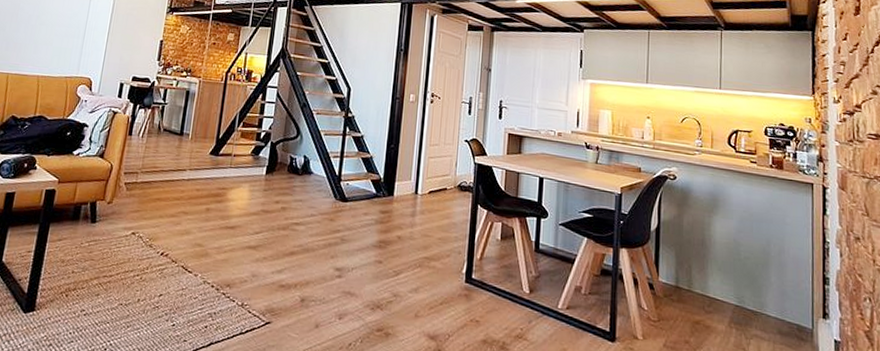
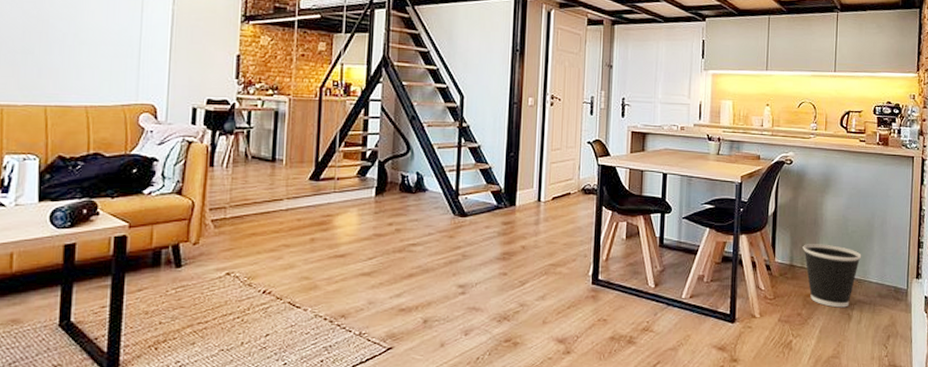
wastebasket: none [689,265,757,341] -> present [803,244,862,308]

